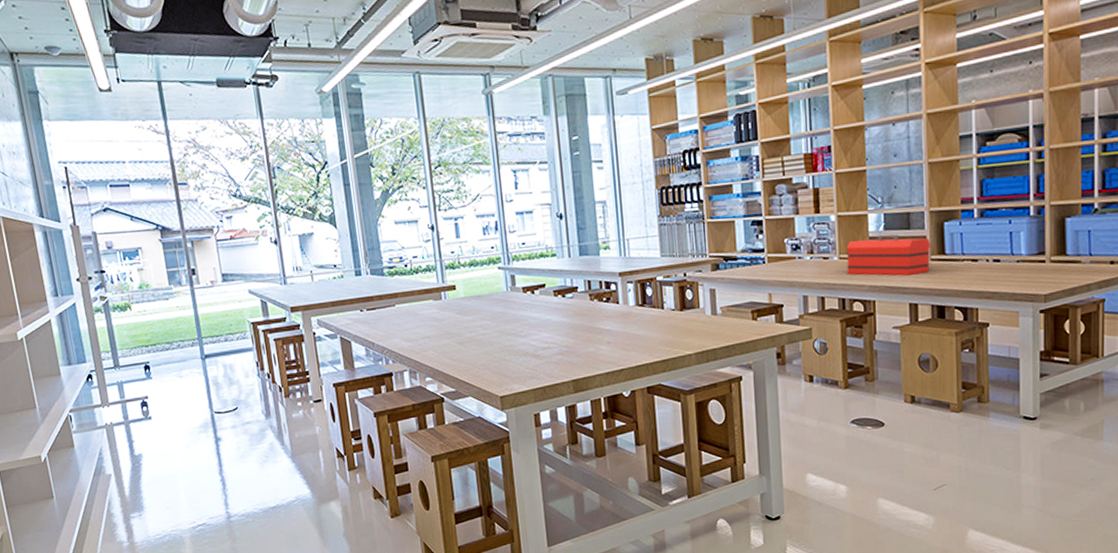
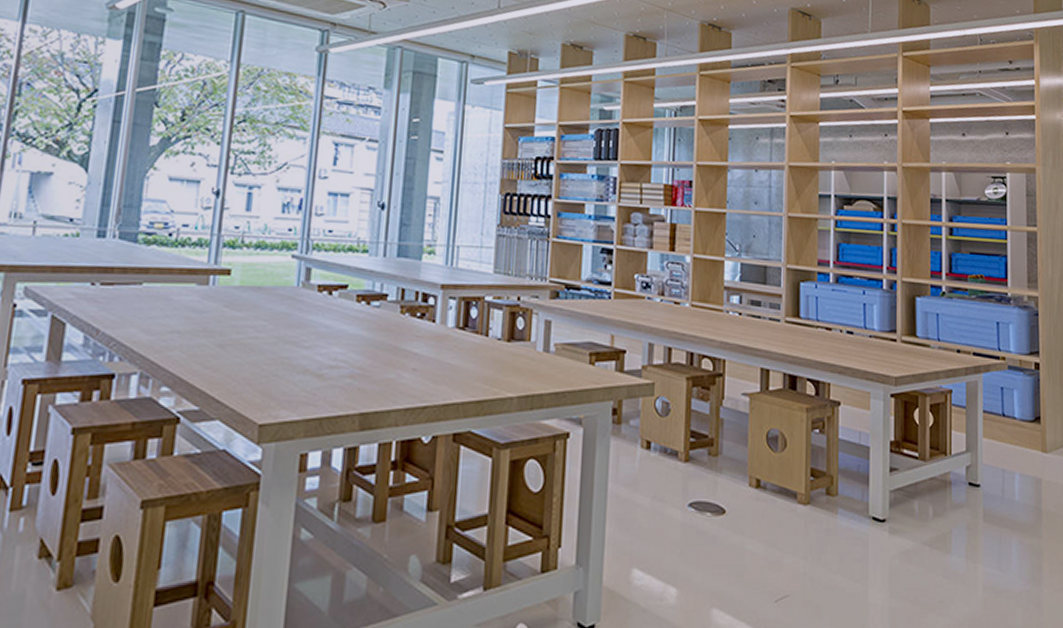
toolbox: present [846,234,931,276] -> none [698,285,786,336]

